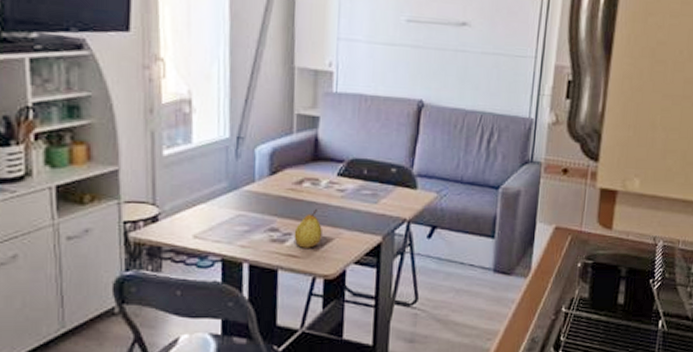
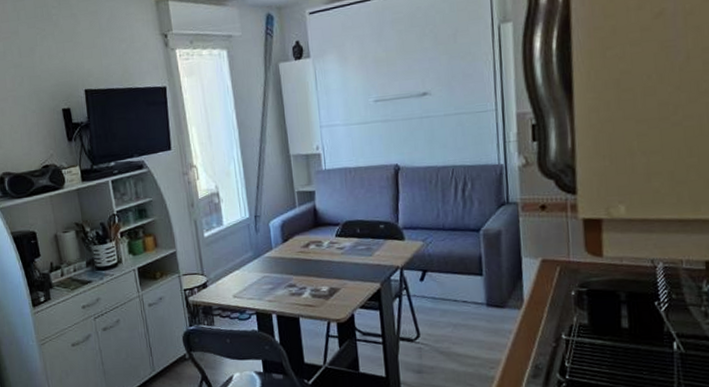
fruit: present [294,209,322,248] -> none [308,266,331,299]

